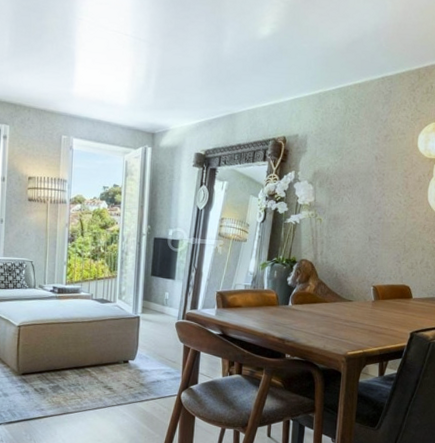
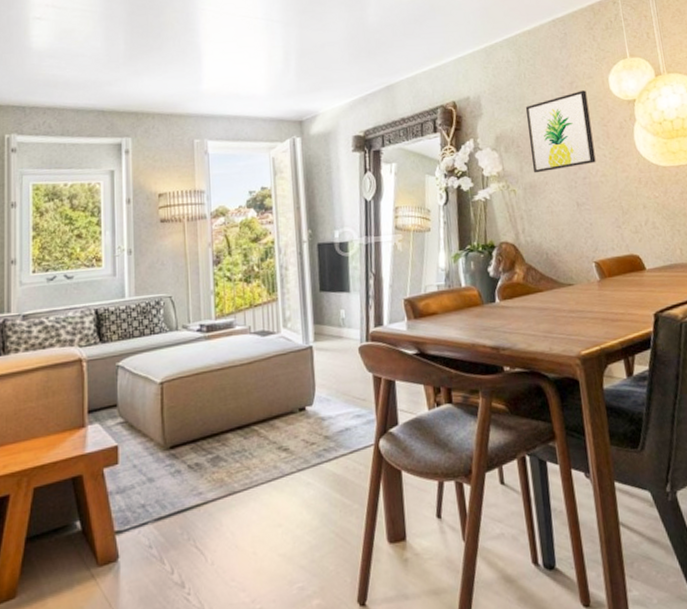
wall art: none [339,144,397,208] -> present [525,90,596,174]

